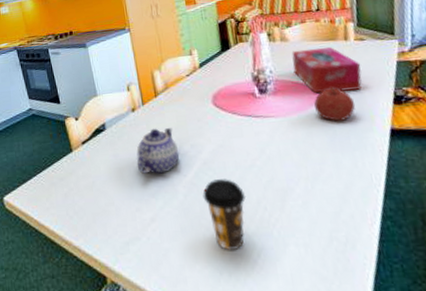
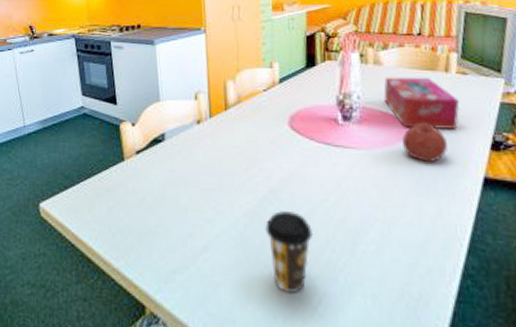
teapot: present [136,128,180,174] -> none [195,145,245,198]

